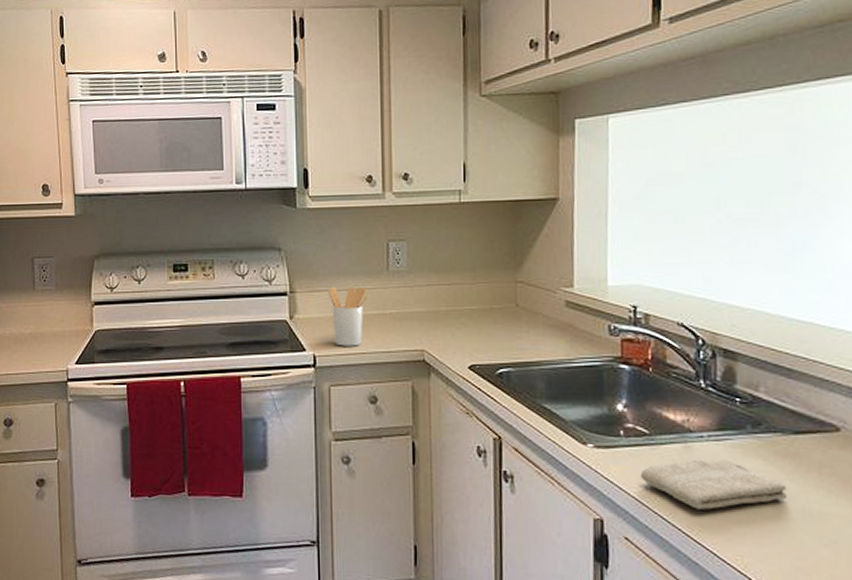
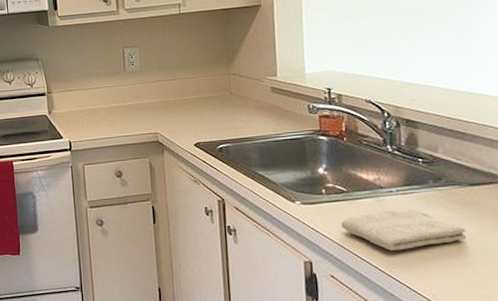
utensil holder: present [329,286,369,346] -> none [78,85,111,133]

